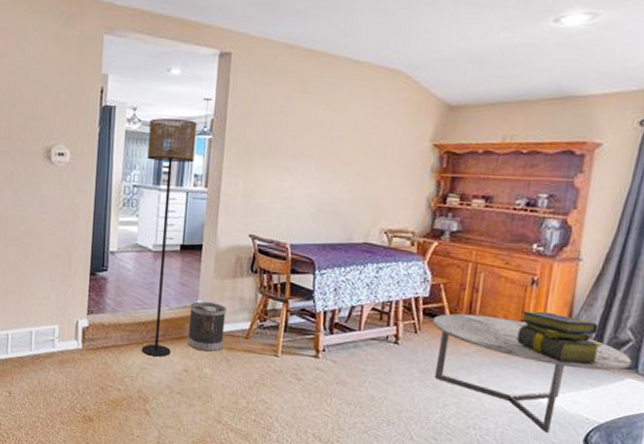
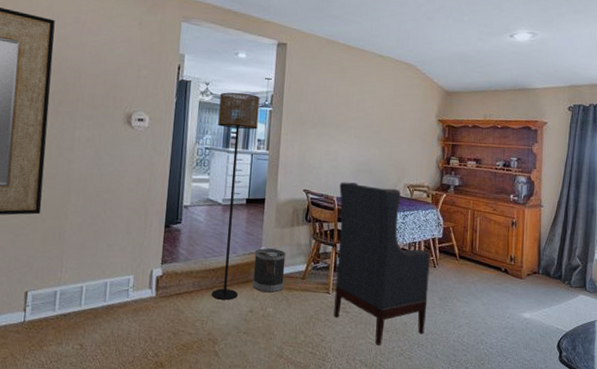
armchair: none [282,225,411,420] -> present [334,182,431,346]
coffee table: present [432,313,632,434] -> none [446,250,581,343]
stack of books: present [516,310,603,365] -> none [506,246,563,286]

